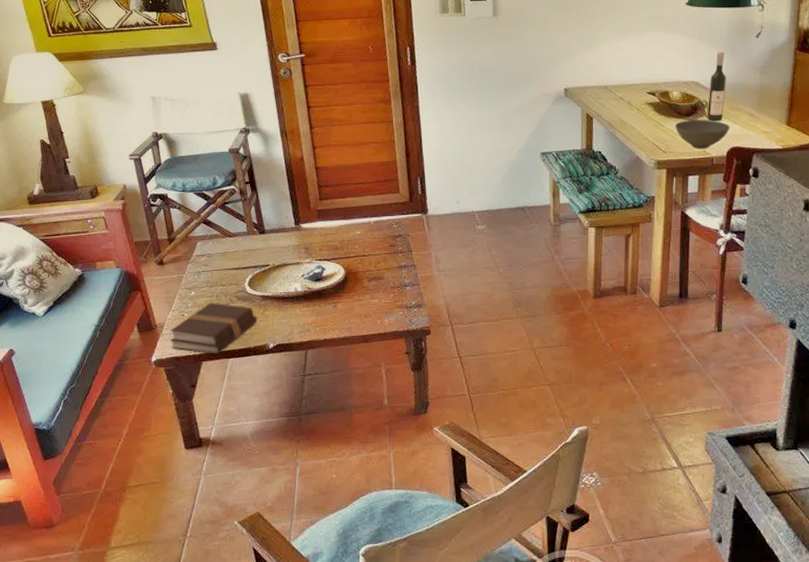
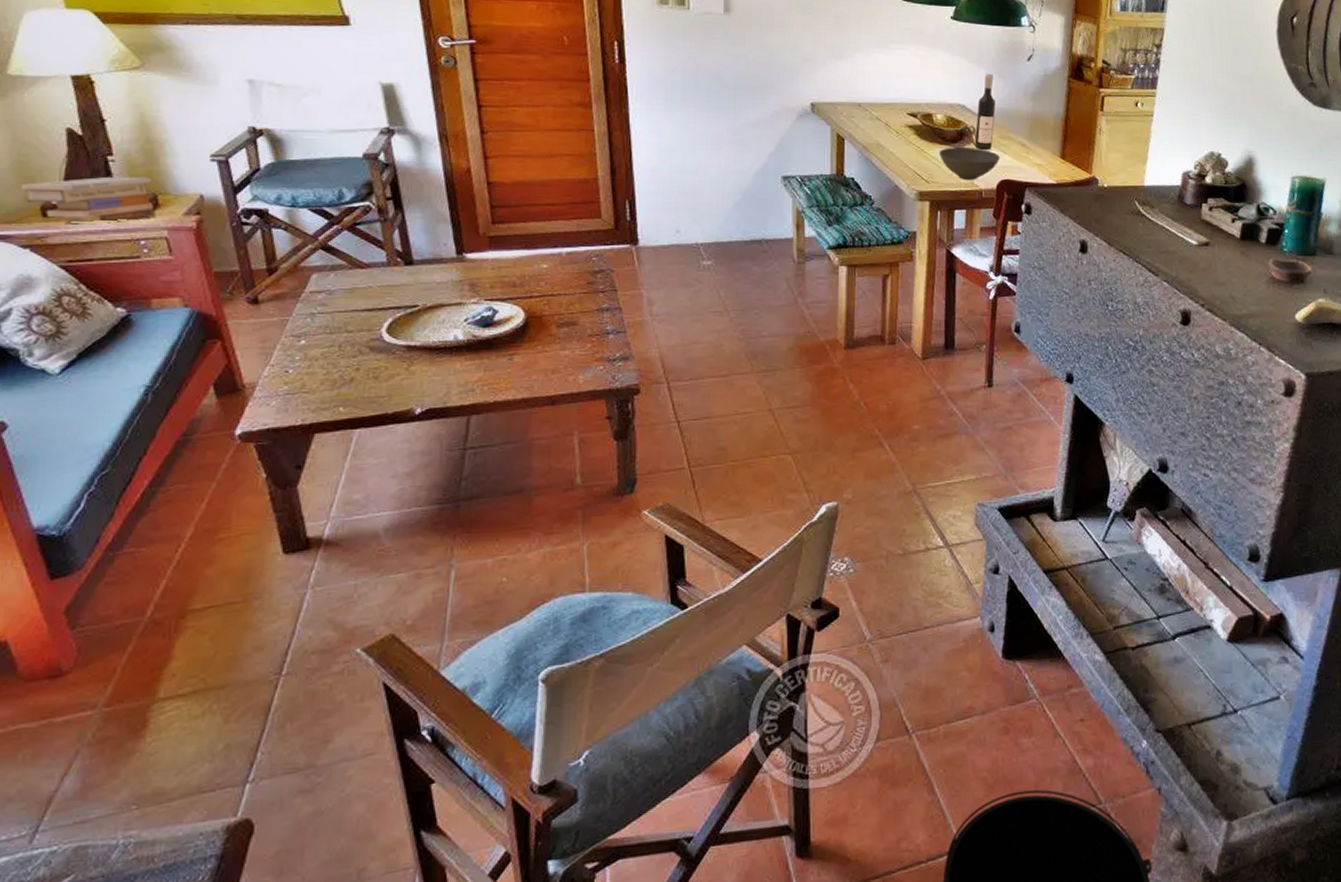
books: none [15,173,97,209] -> present [20,176,157,225]
book: present [169,302,258,354] -> none [264,354,400,424]

